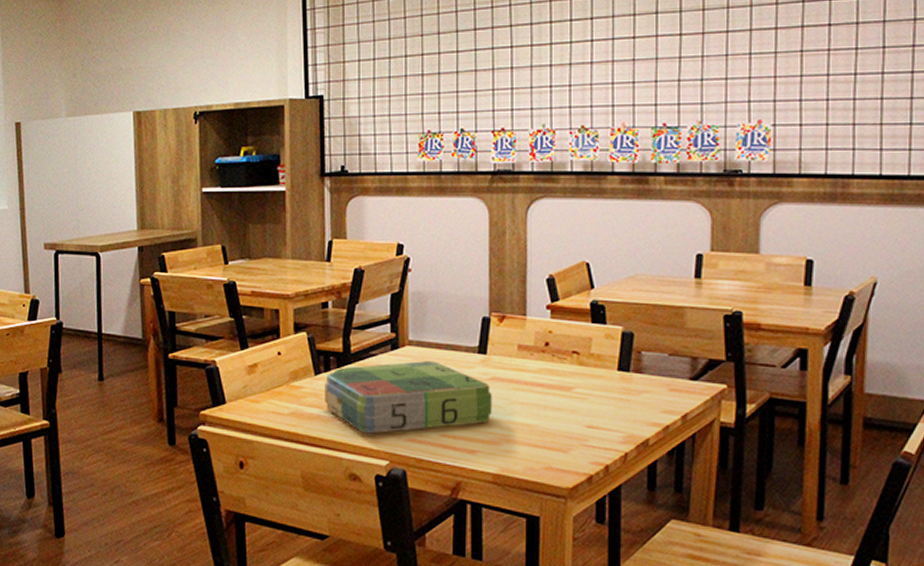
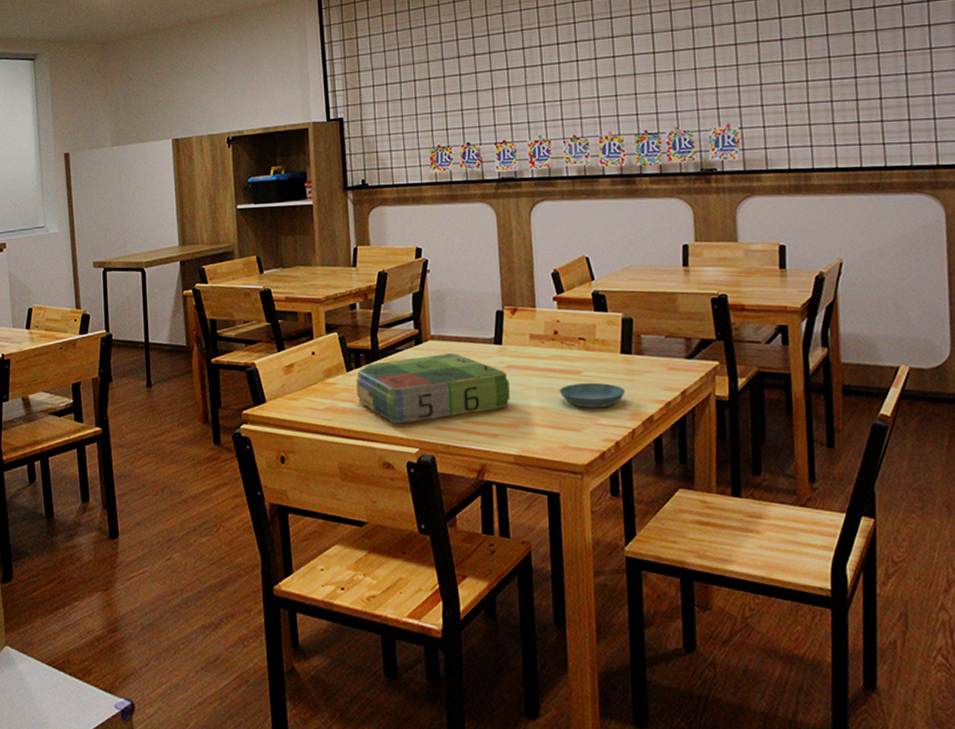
saucer: none [546,400,619,428] -> present [559,382,625,408]

